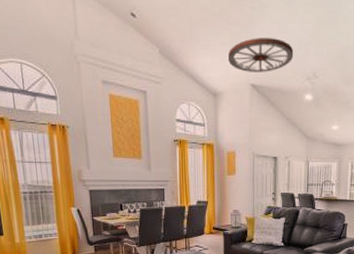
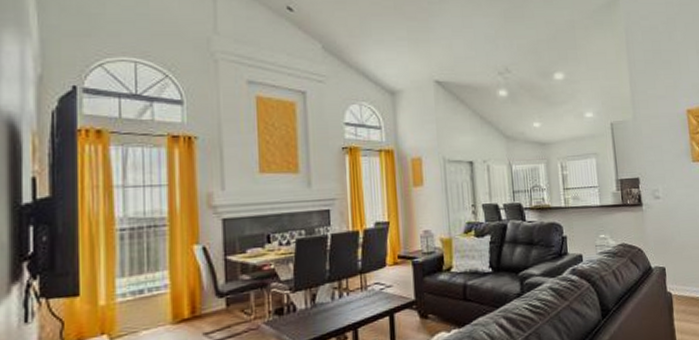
wagon wheel: present [228,38,294,72] -> none [406,32,481,68]

